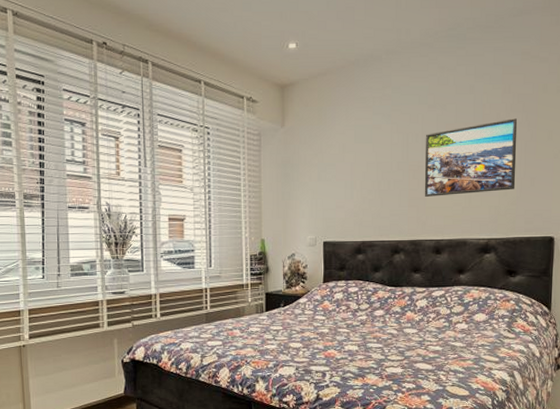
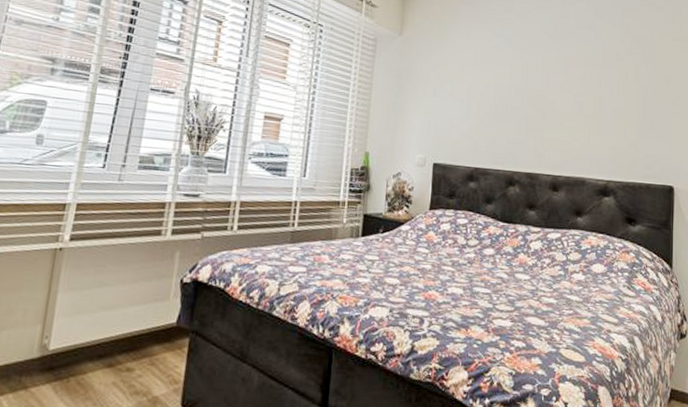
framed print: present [424,118,518,197] -> none [542,59,636,132]

